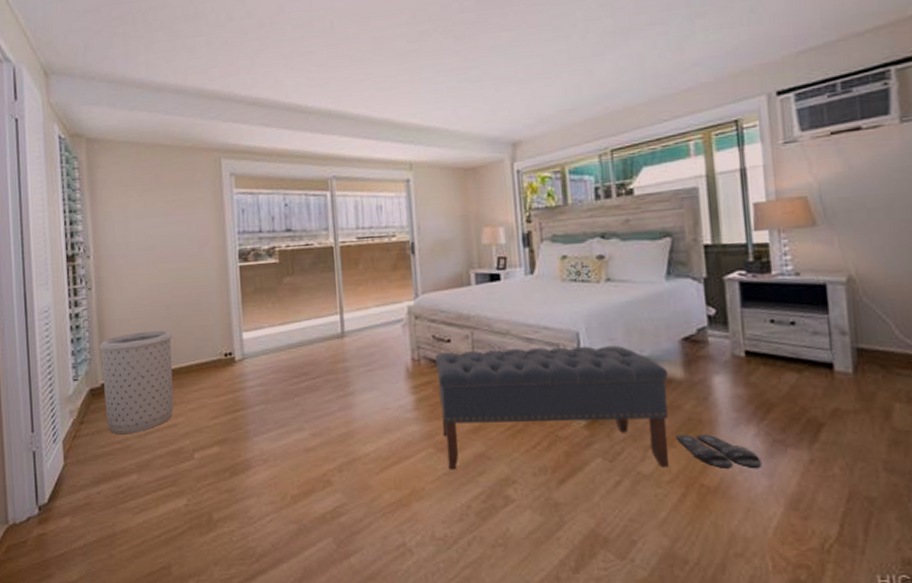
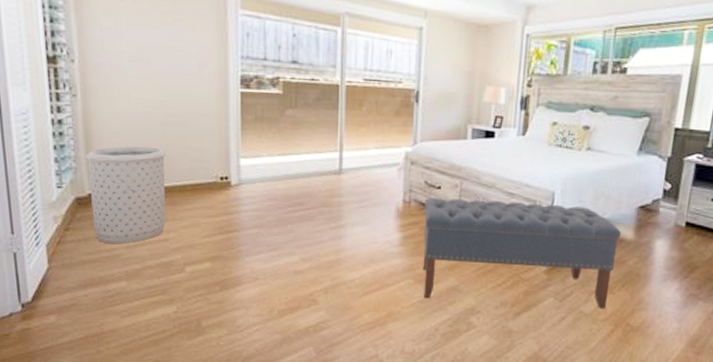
slippers: present [676,434,762,468] -> none [616,284,677,314]

